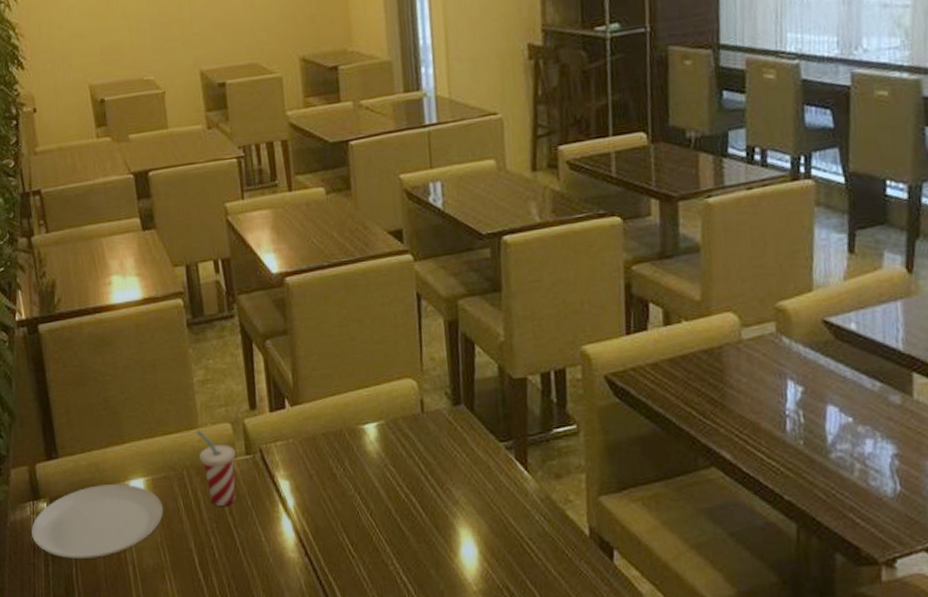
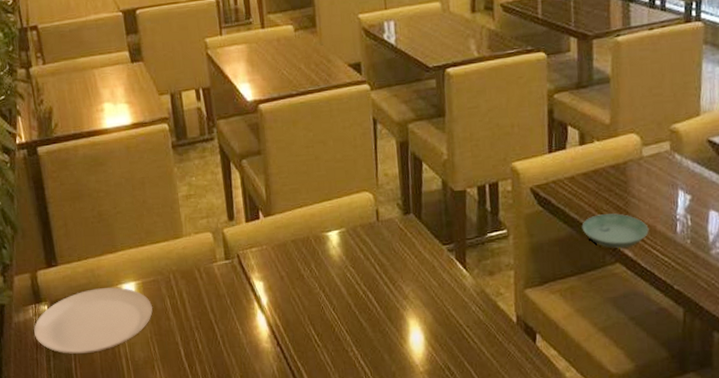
beverage cup: present [196,429,237,506] -> none [181,238,217,305]
saucer: none [668,407,751,450] -> present [581,213,649,249]

